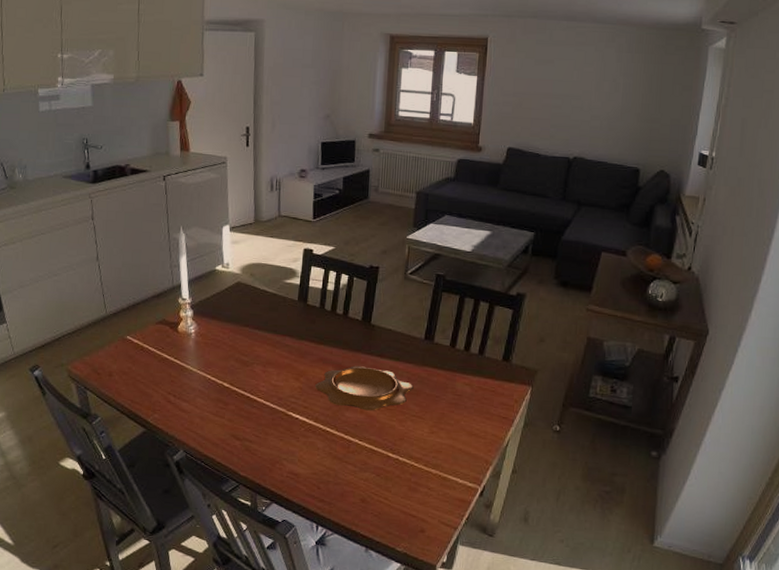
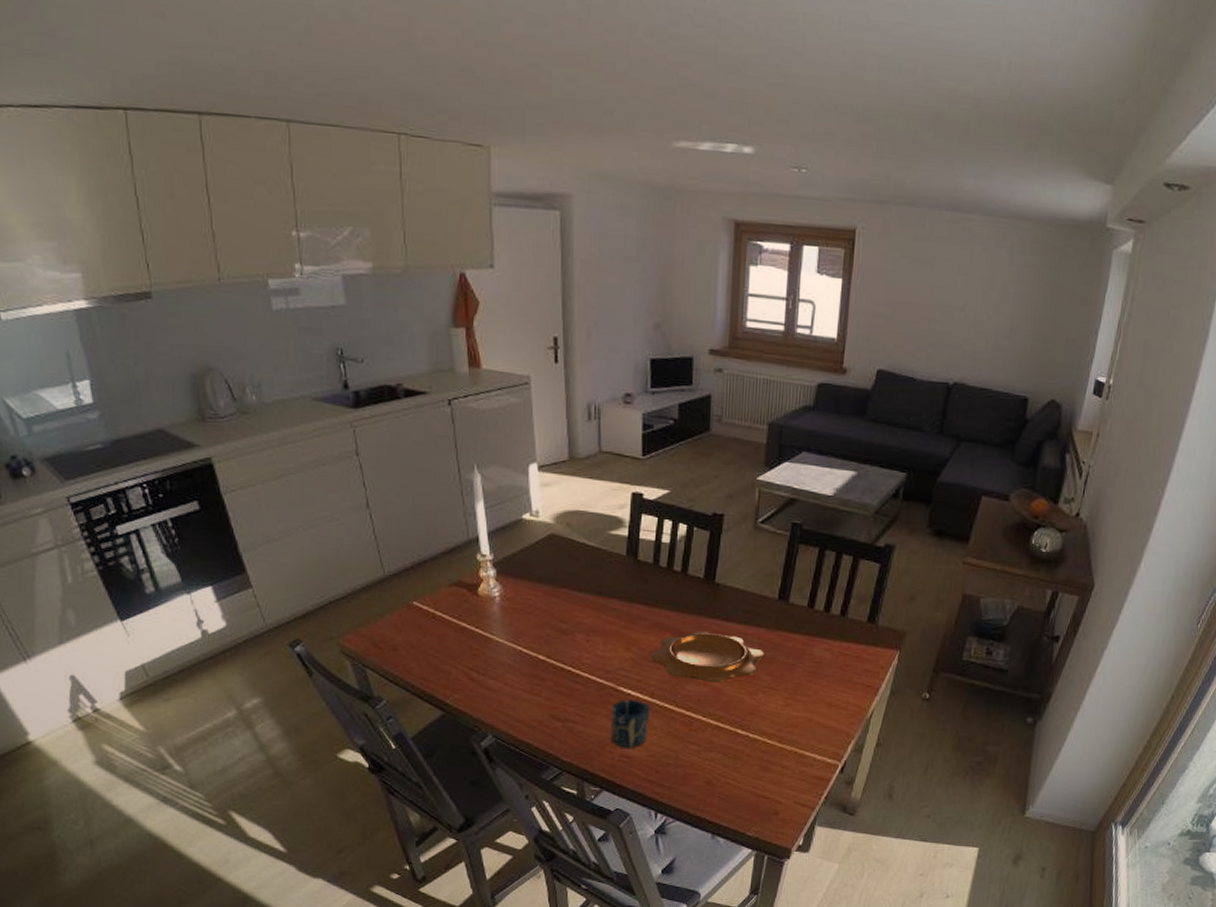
cup: none [280,423,315,466] -> present [610,700,651,748]

